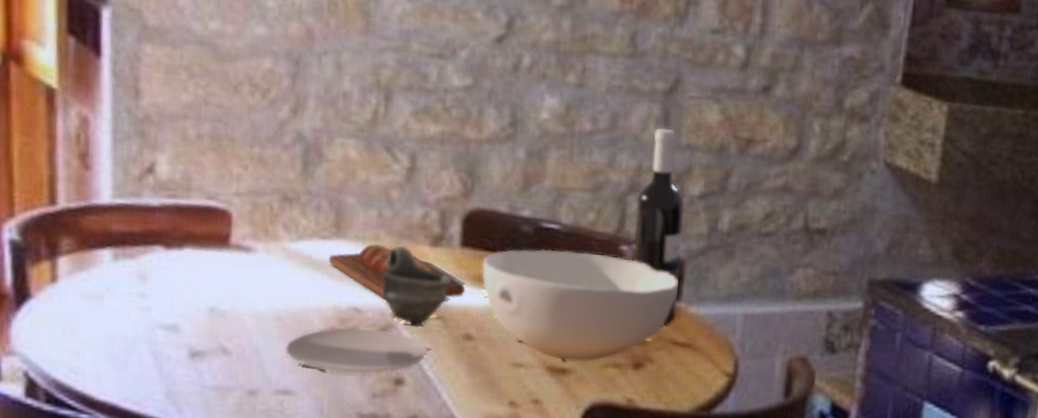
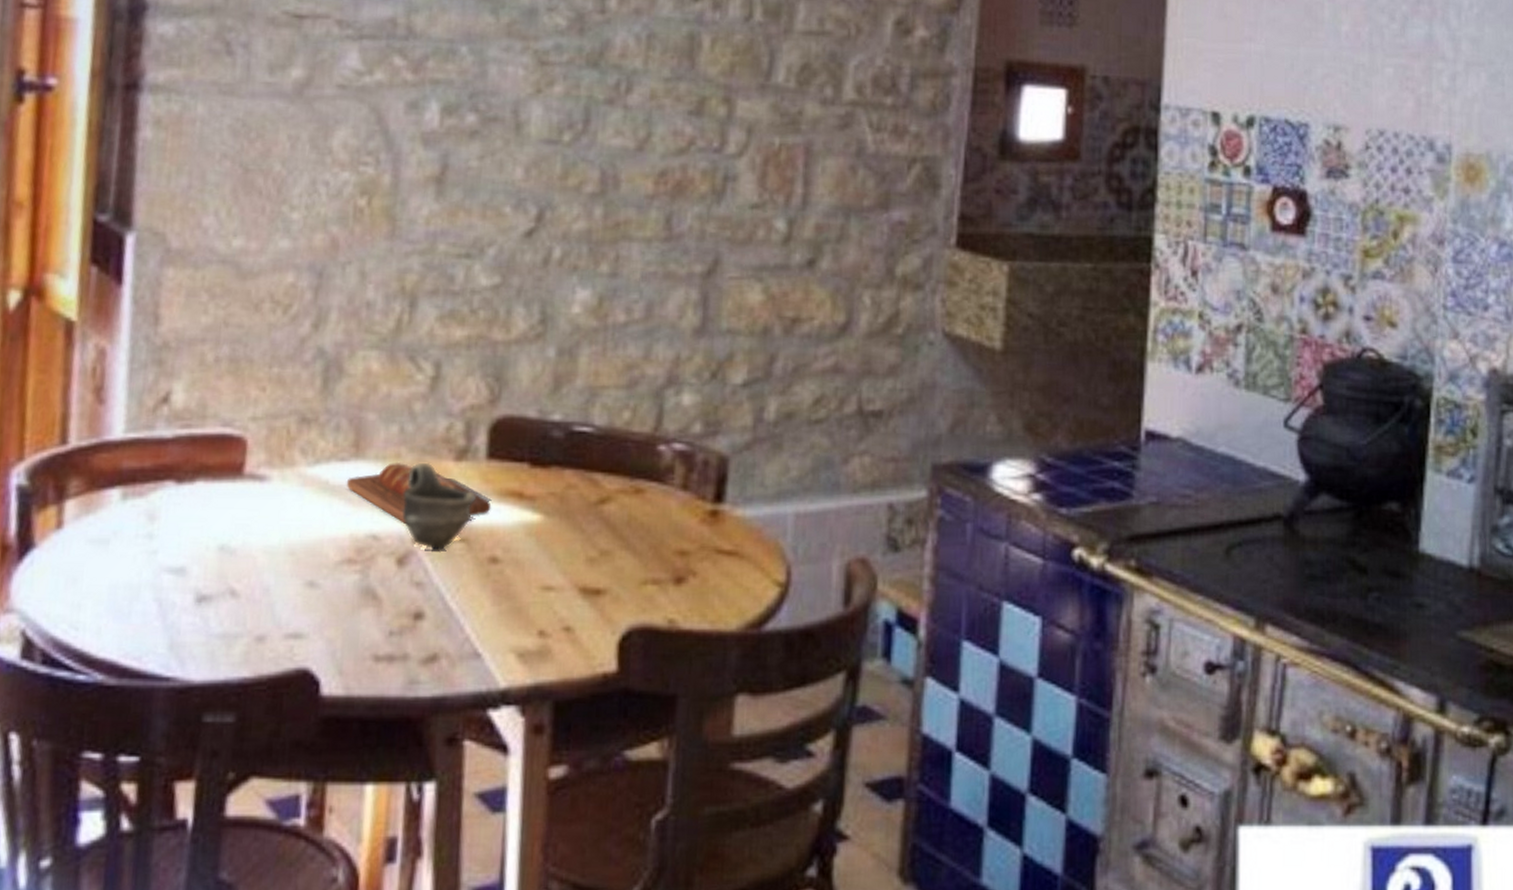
plate: present [285,327,429,374] -> none [298,557,452,610]
bowl: present [481,249,678,362] -> none [509,455,722,580]
wine bottle: present [634,127,685,324] -> none [673,313,727,531]

